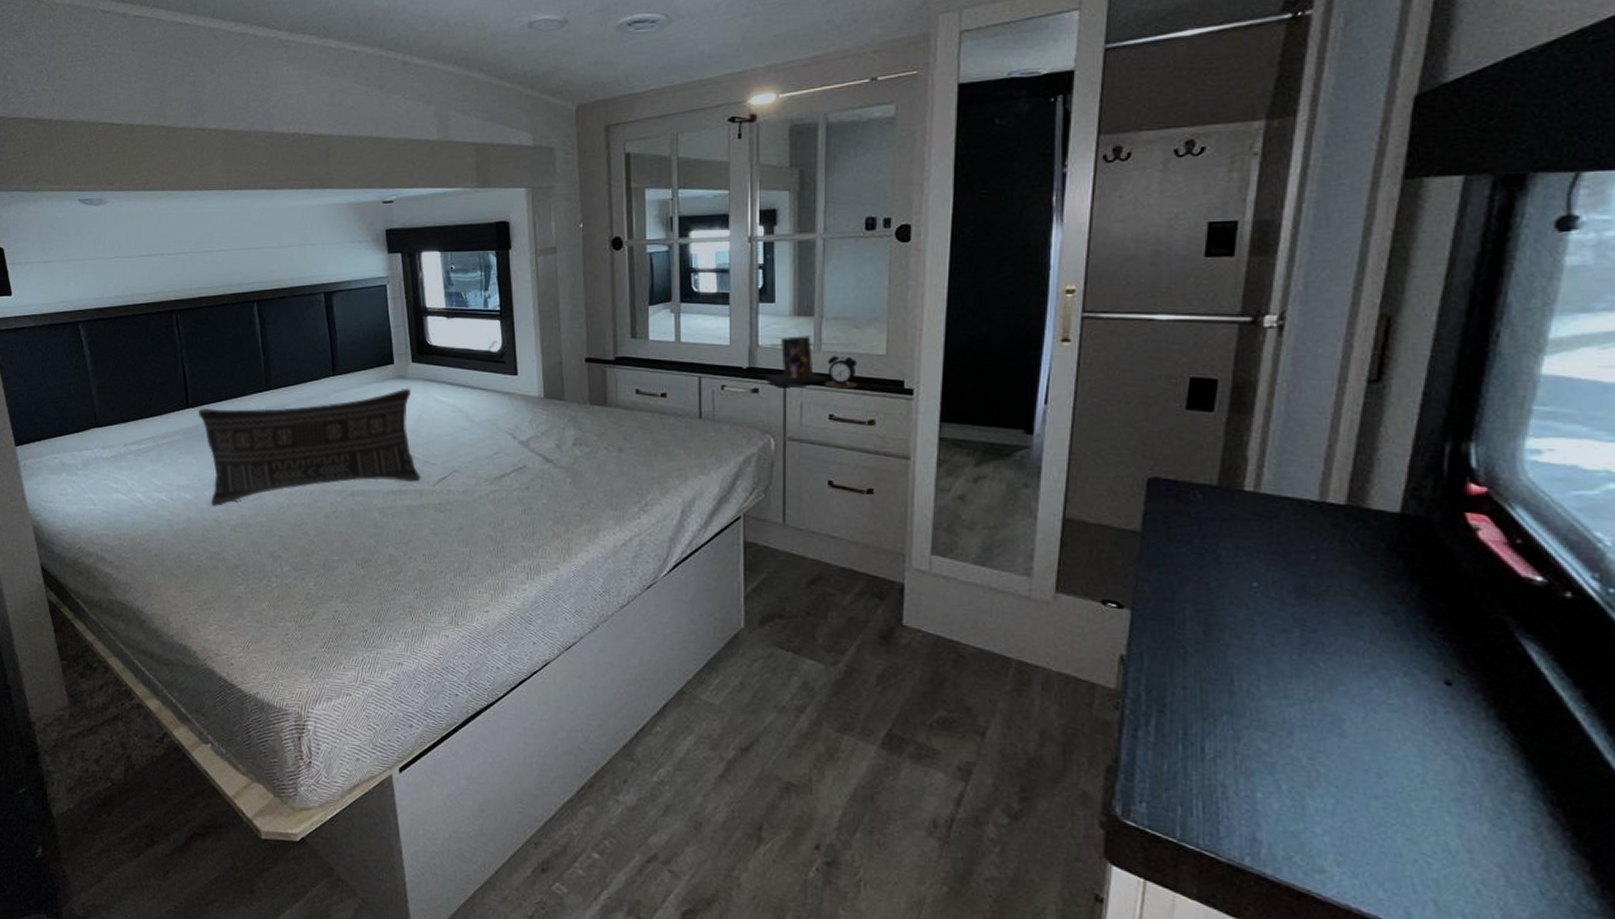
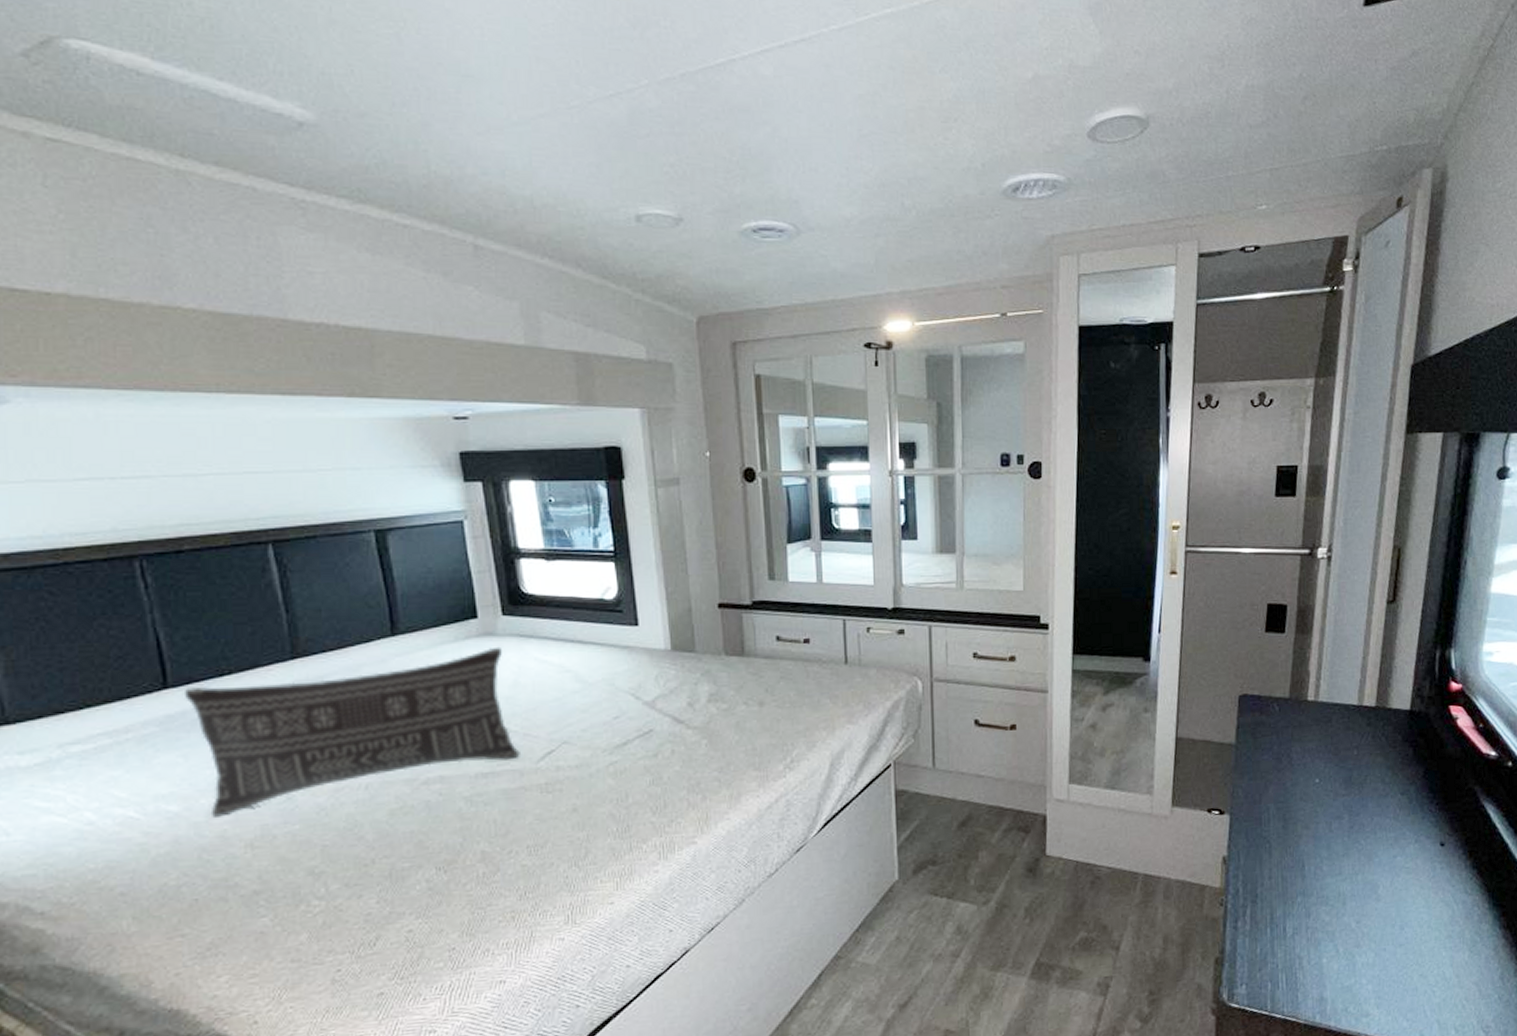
photo frame: present [763,336,829,387] -> none [909,573,972,627]
alarm clock: present [825,353,858,389] -> none [968,590,999,627]

